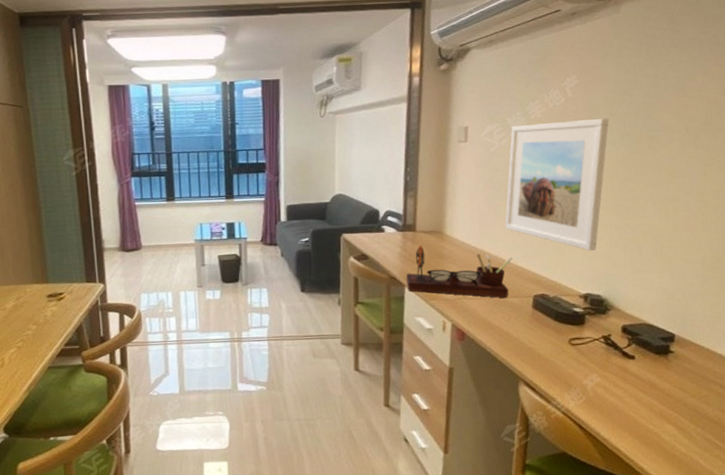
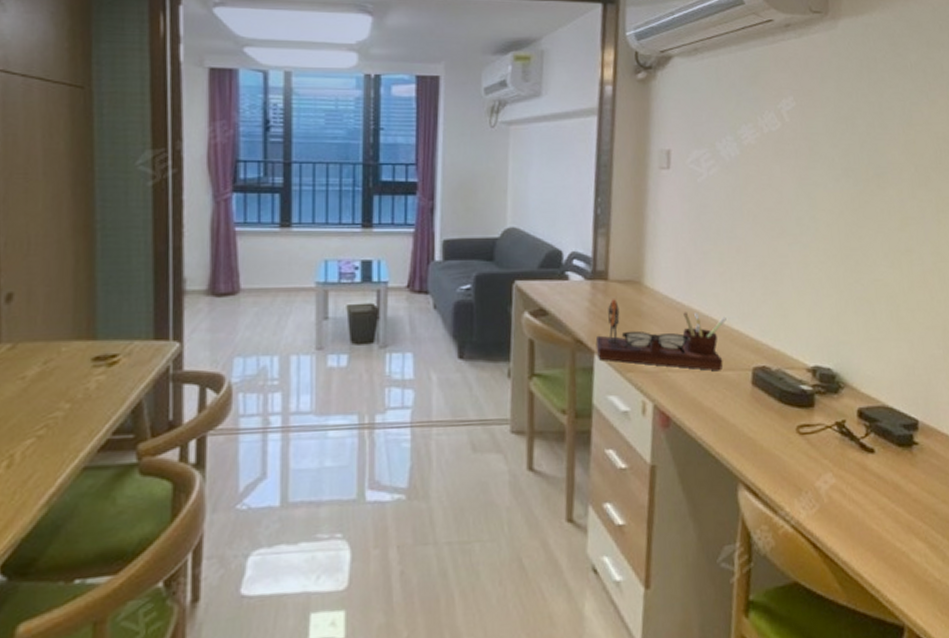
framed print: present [505,118,609,251] -> none [716,149,832,311]

